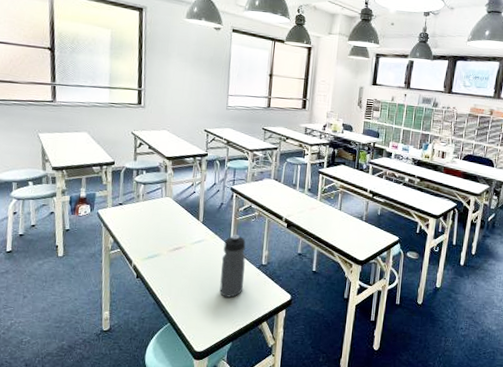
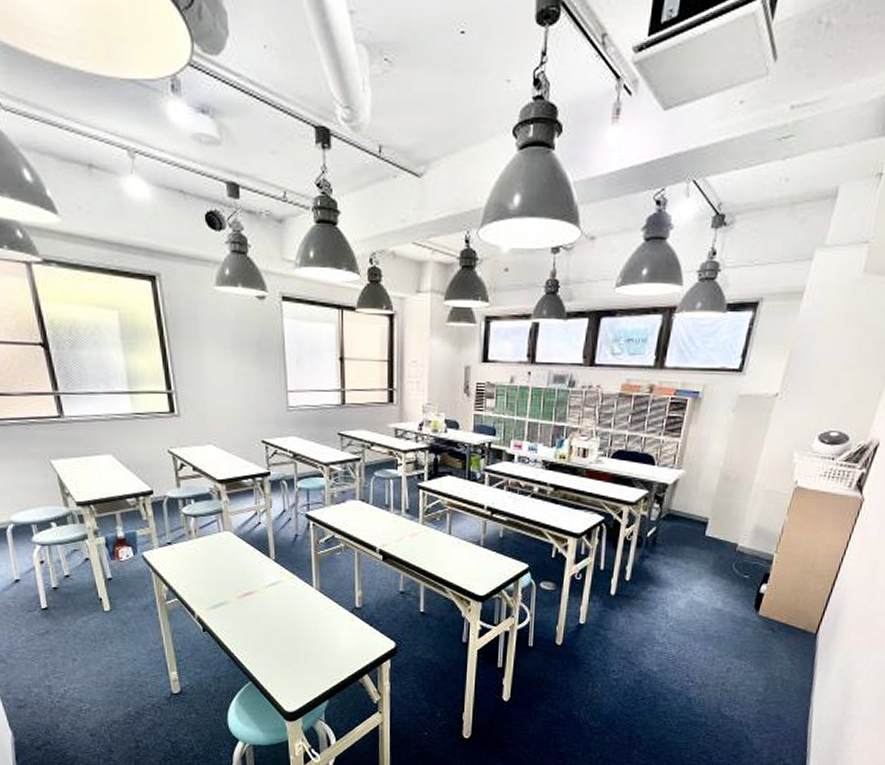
water bottle: present [219,235,246,298] -> none [304,573,336,649]

